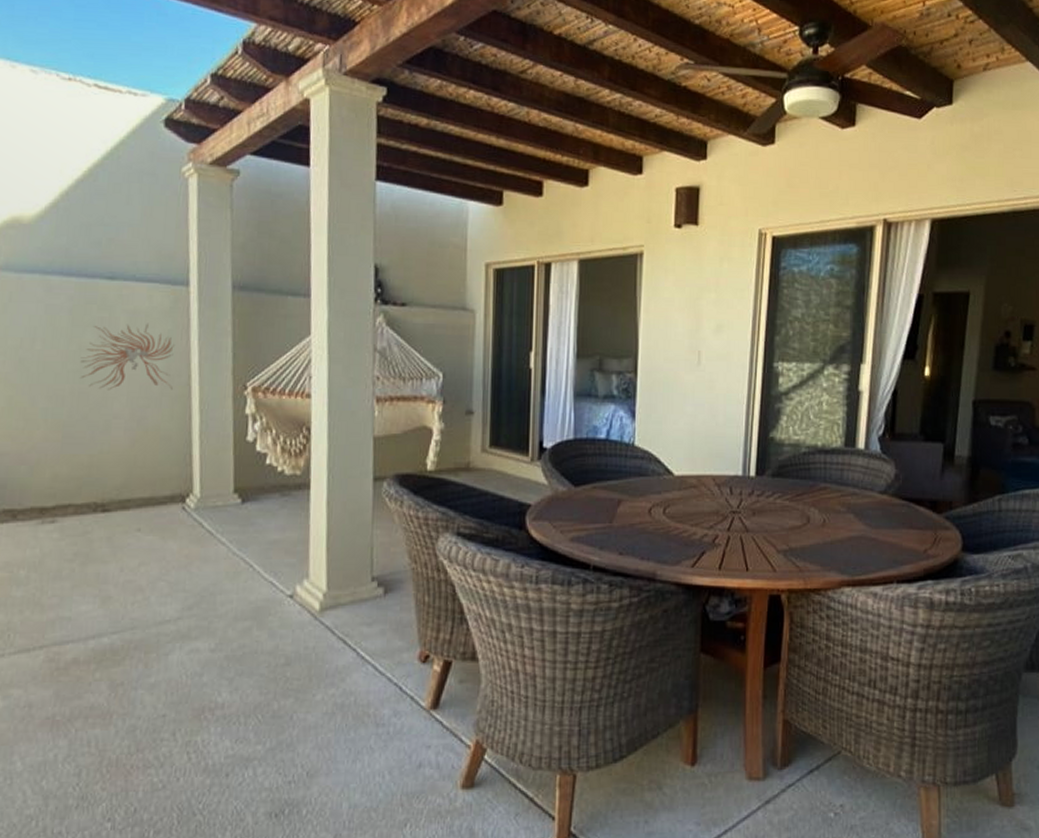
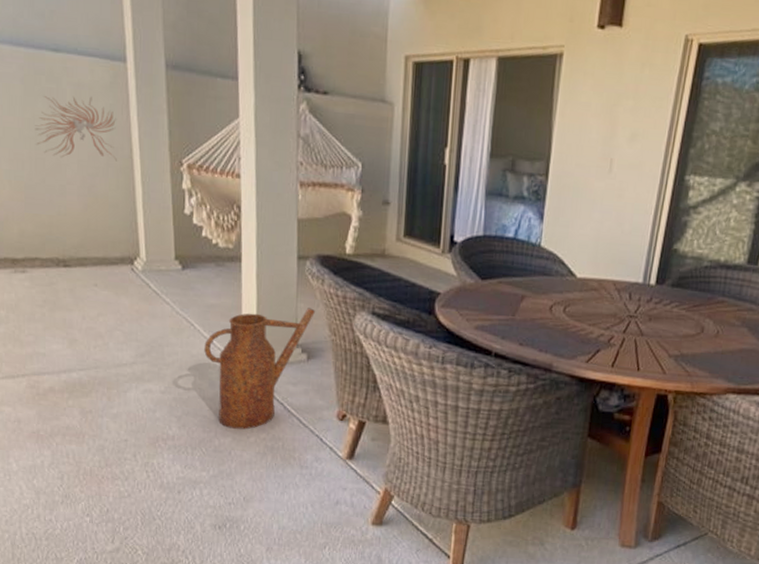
watering can: none [264,534,394,686] -> present [204,308,316,430]

